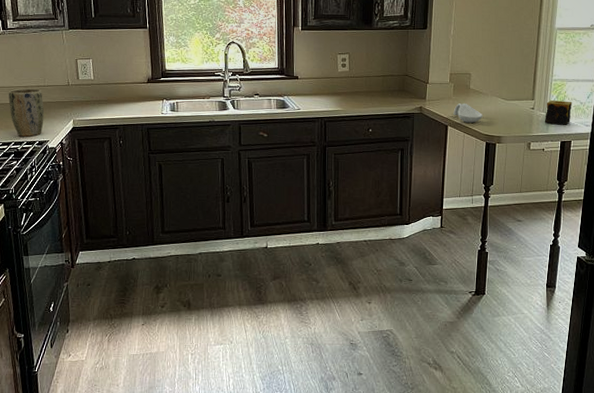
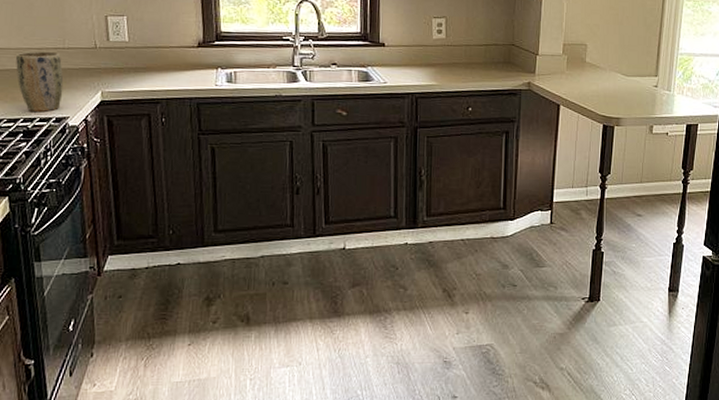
spoon rest: present [453,103,483,123] -> none [566,79,600,102]
candle: present [544,100,572,125] -> none [668,77,700,106]

